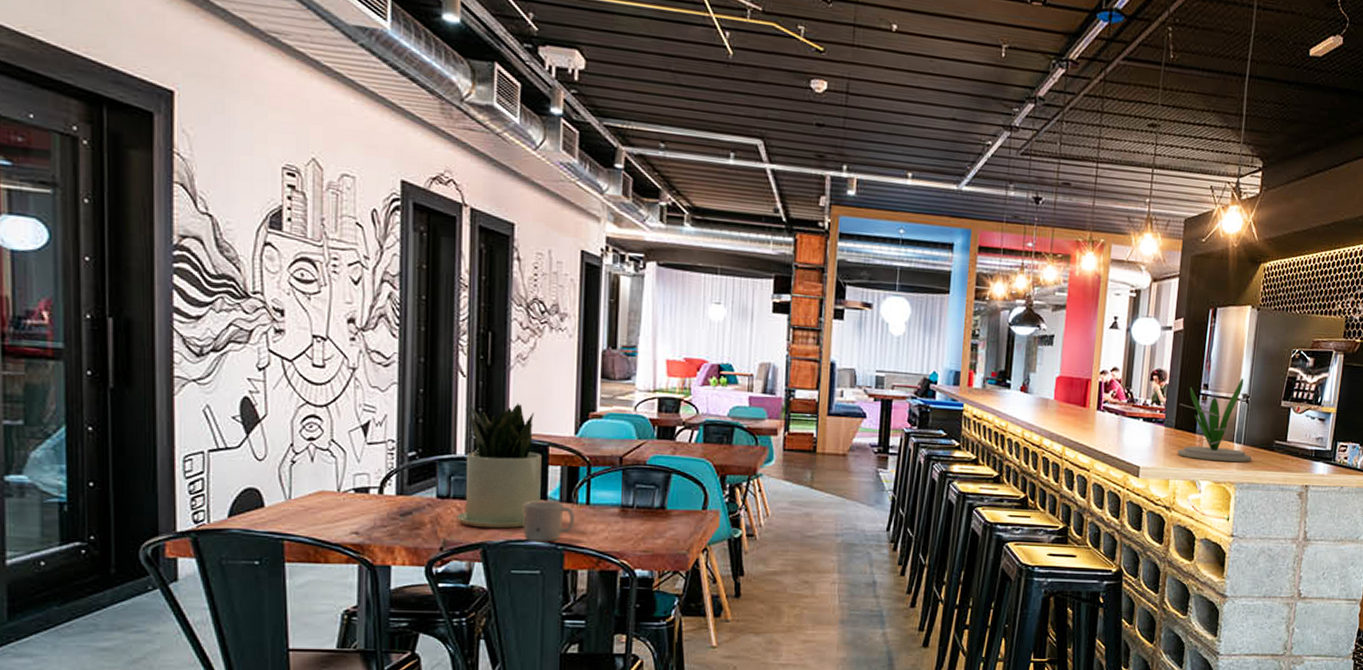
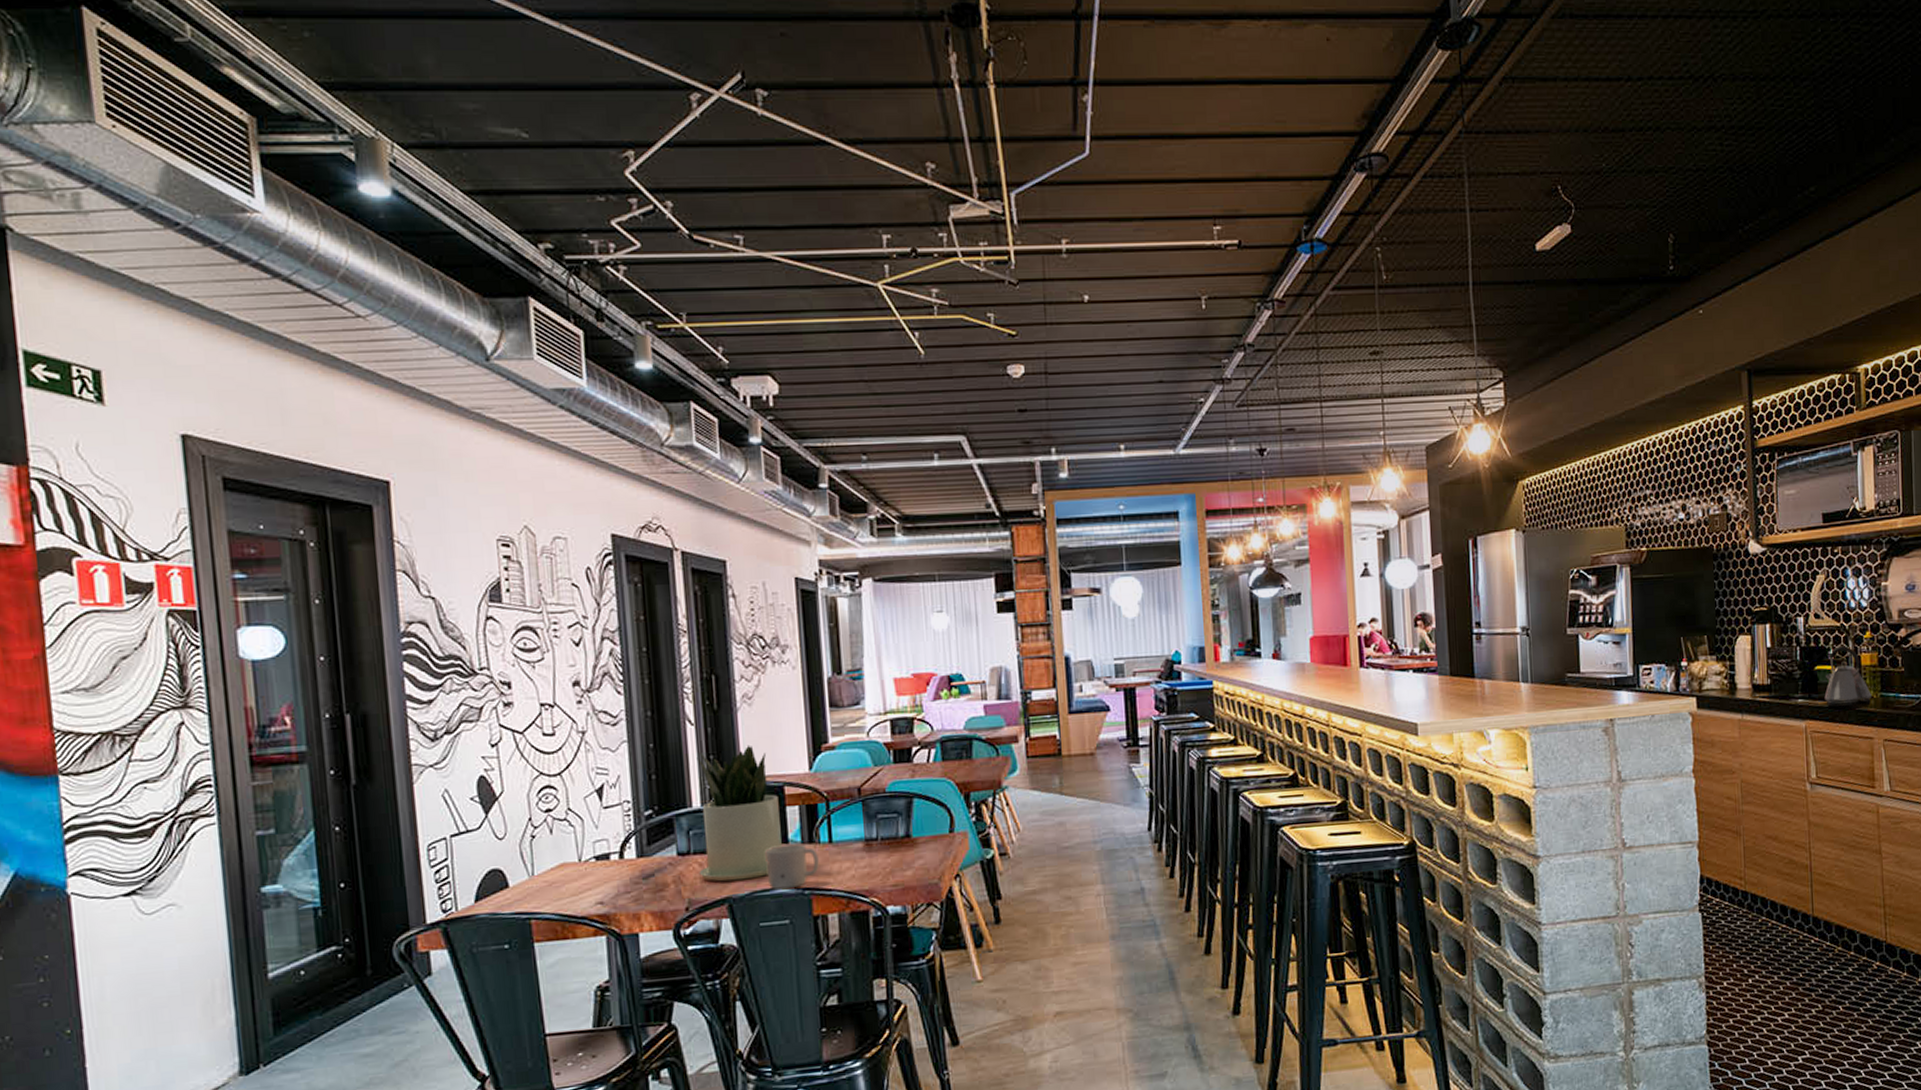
plant: present [1177,378,1252,463] -> none [1451,609,1543,707]

